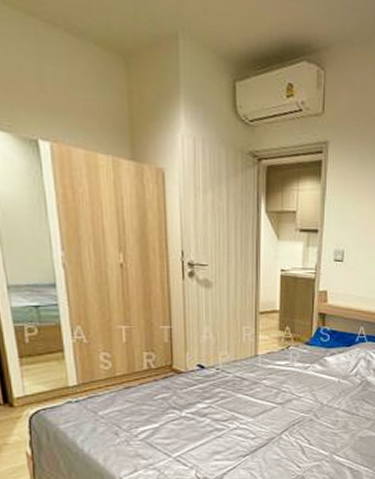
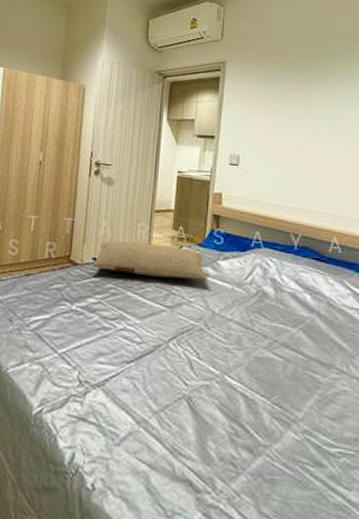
pillow: none [197,346,314,378] -> present [92,241,207,280]

